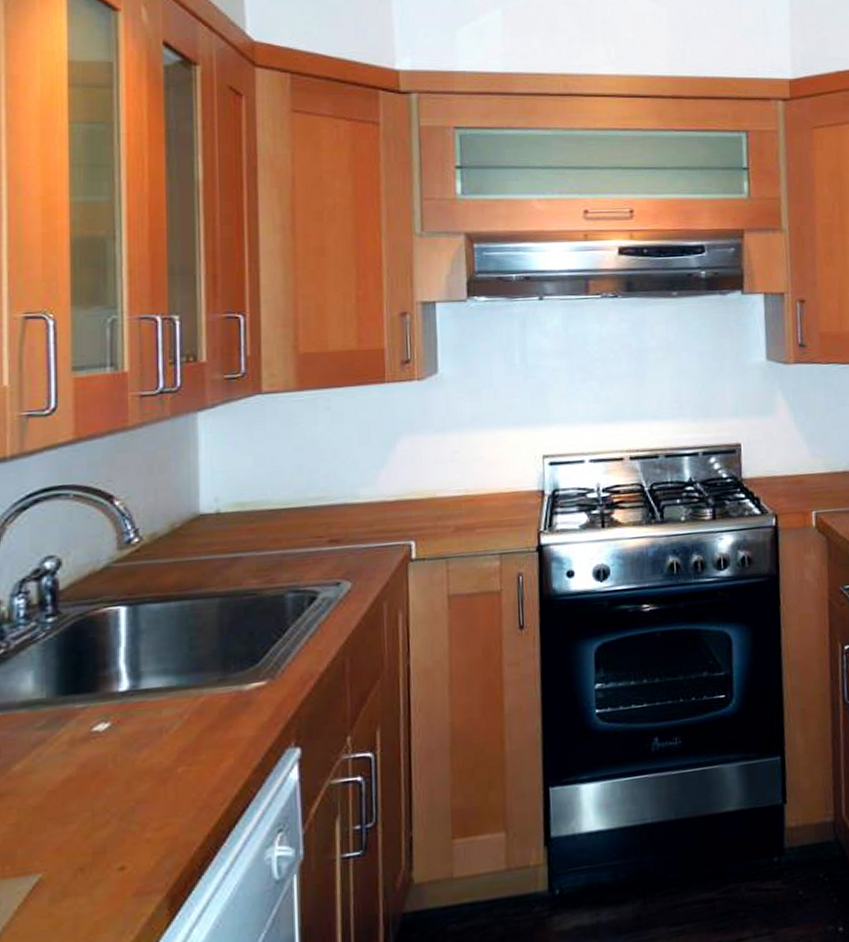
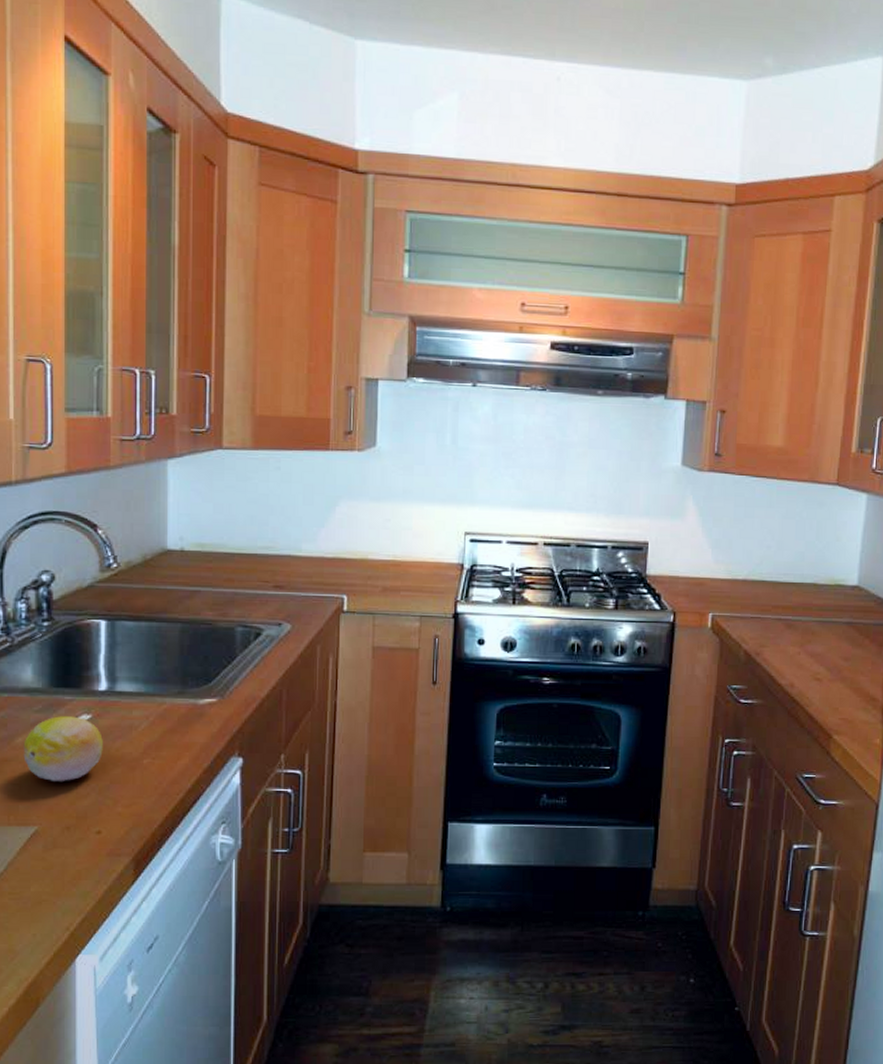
fruit: none [22,727,125,813] -> present [23,716,103,782]

